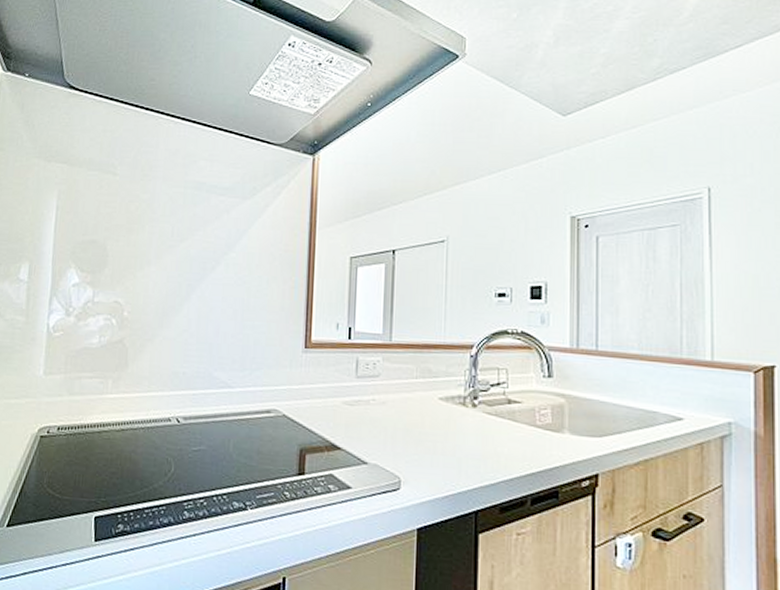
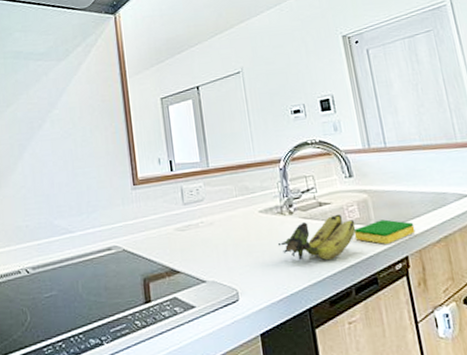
banana: none [453,415,545,463] -> present [277,214,356,261]
dish sponge: none [541,429,613,457] -> present [353,219,416,244]

